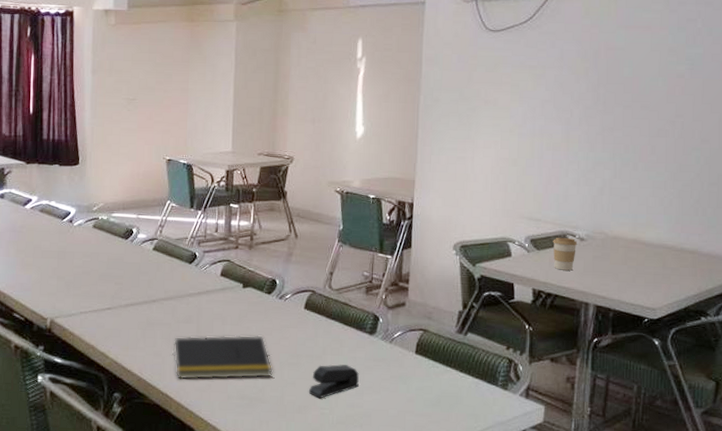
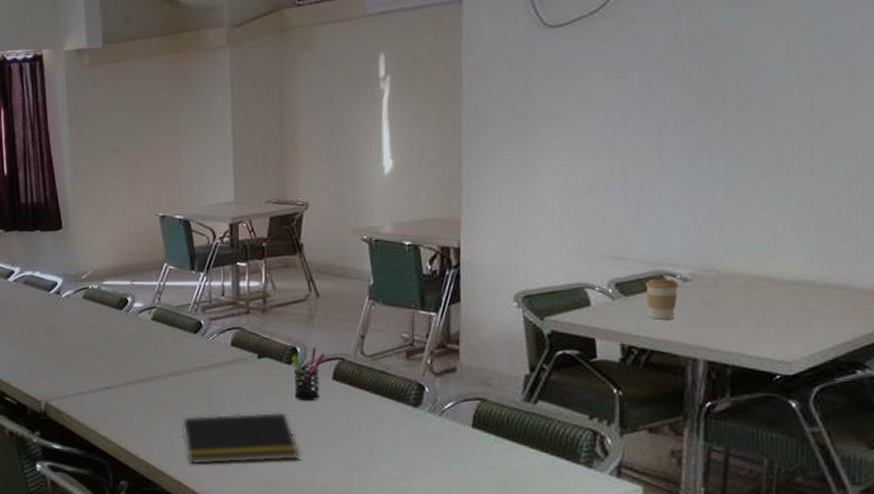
pen holder: none [271,280,299,327] -> present [292,347,325,401]
stapler: present [308,364,359,399] -> none [343,443,404,483]

